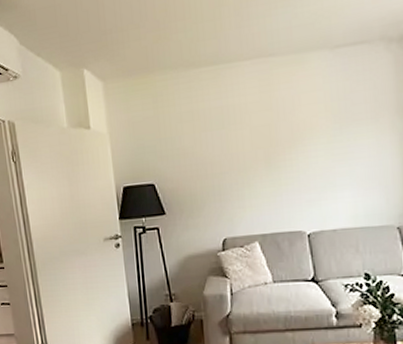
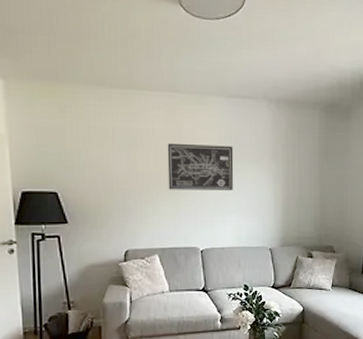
wall art: none [262,106,345,168] -> present [167,143,234,190]

